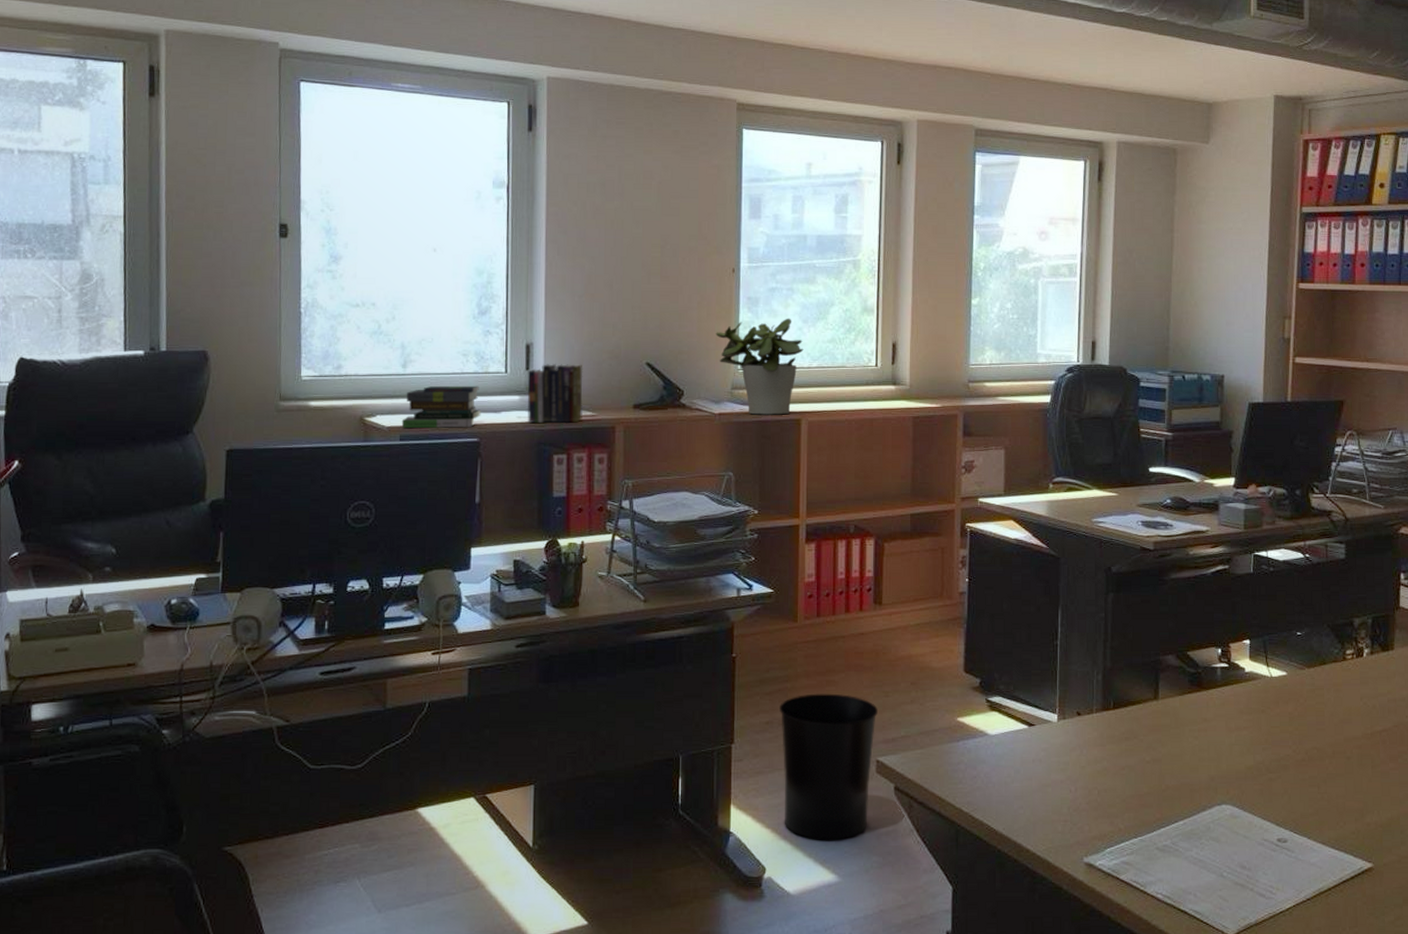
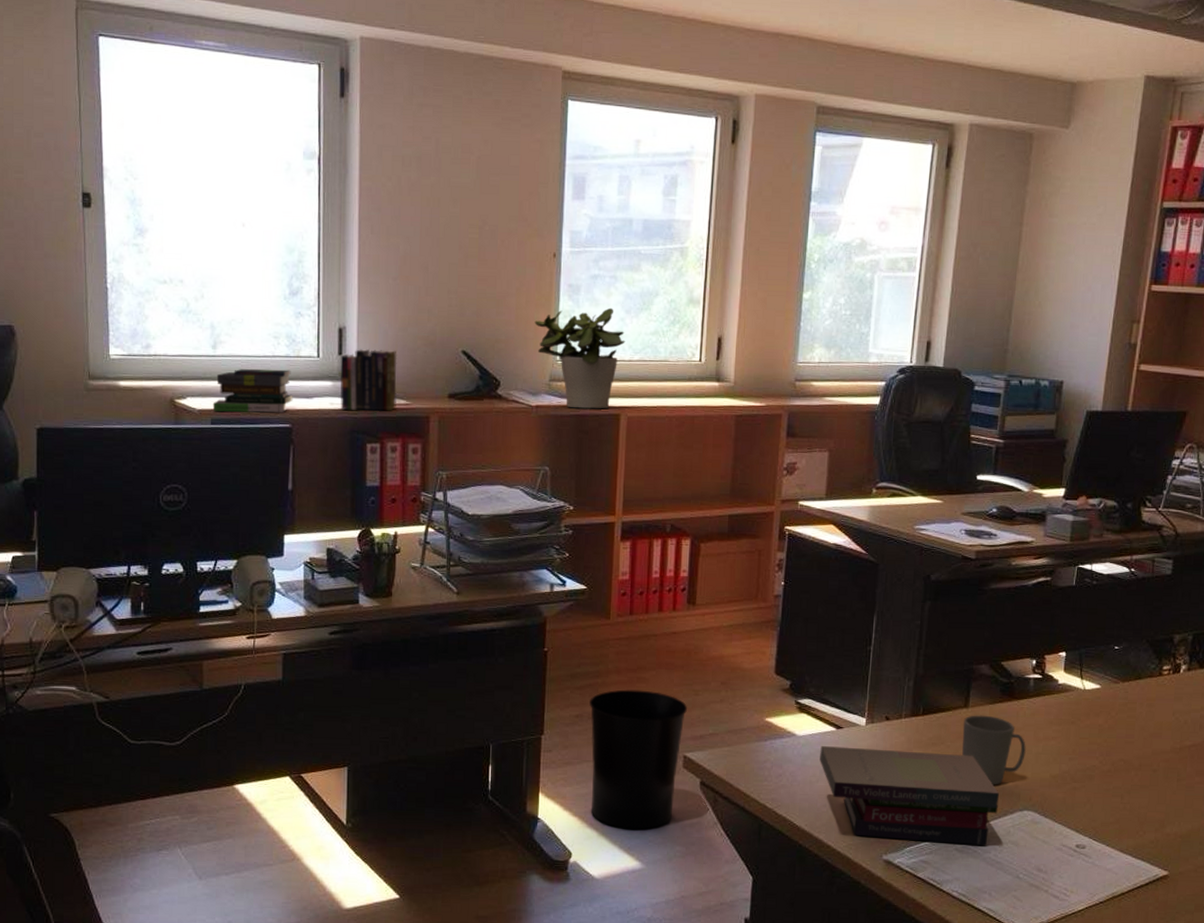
books: none [1014,745,1196,844] -> present [820,746,999,846]
mug: none [1154,707,1219,779] -> present [962,715,1026,785]

